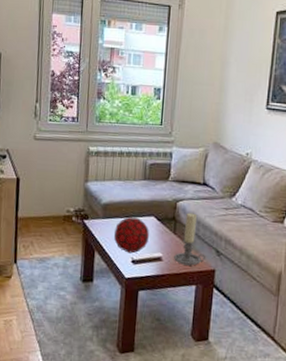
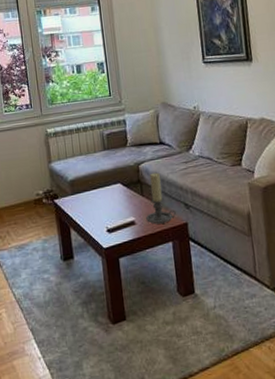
decorative orb: present [113,216,149,254] -> none [85,187,119,224]

